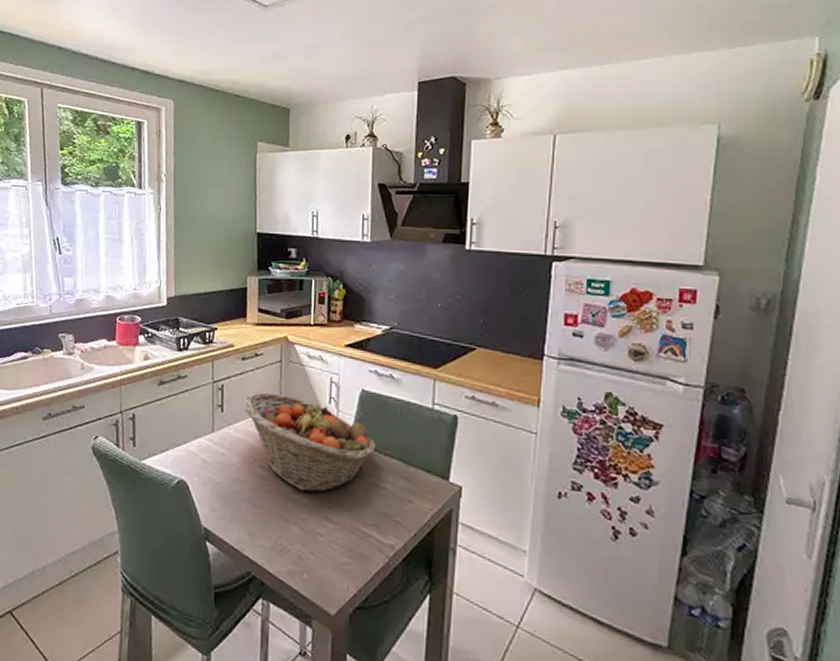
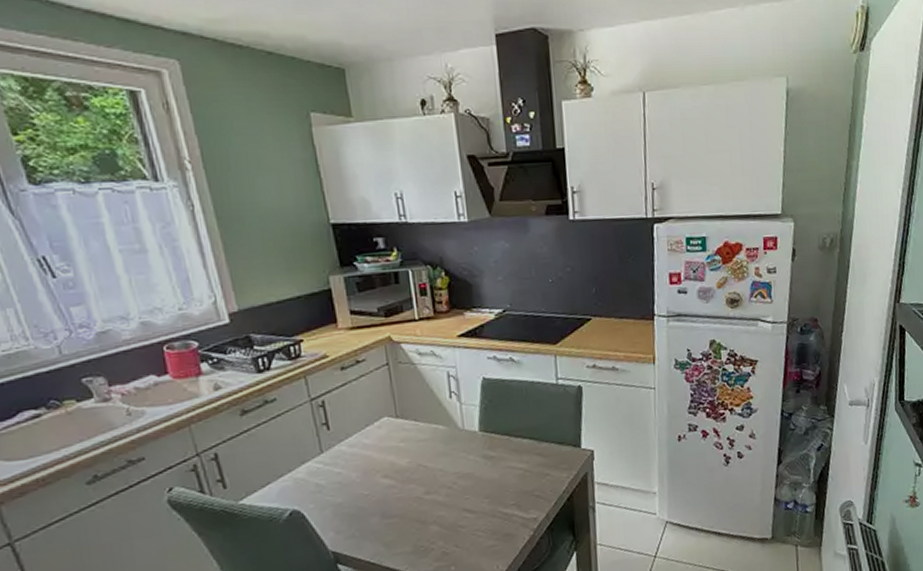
fruit basket: present [243,392,377,492] -> none [352,398,507,491]

